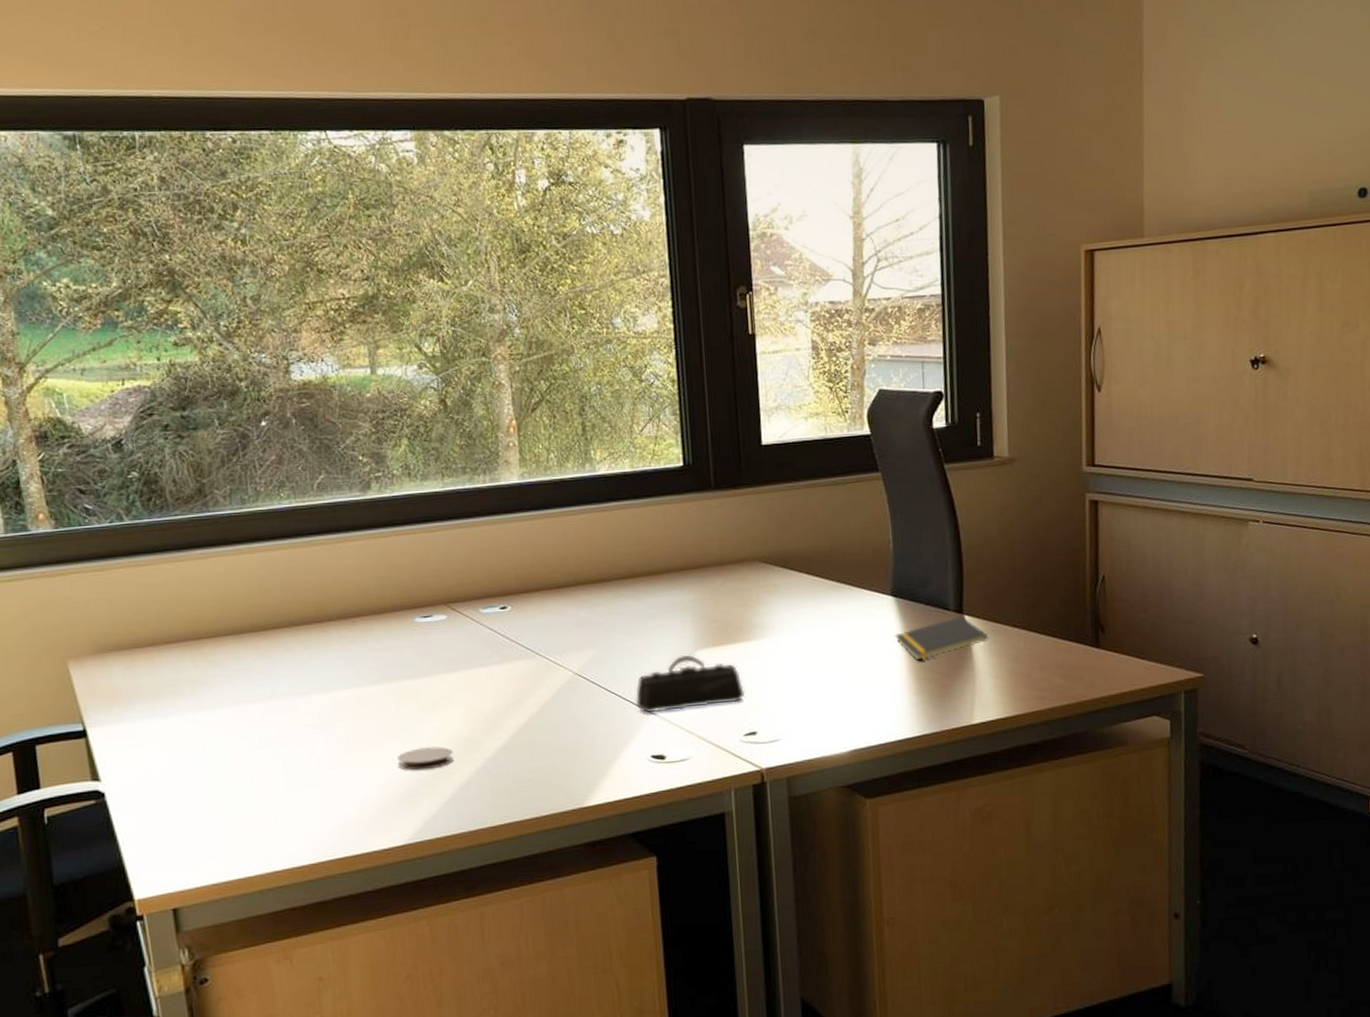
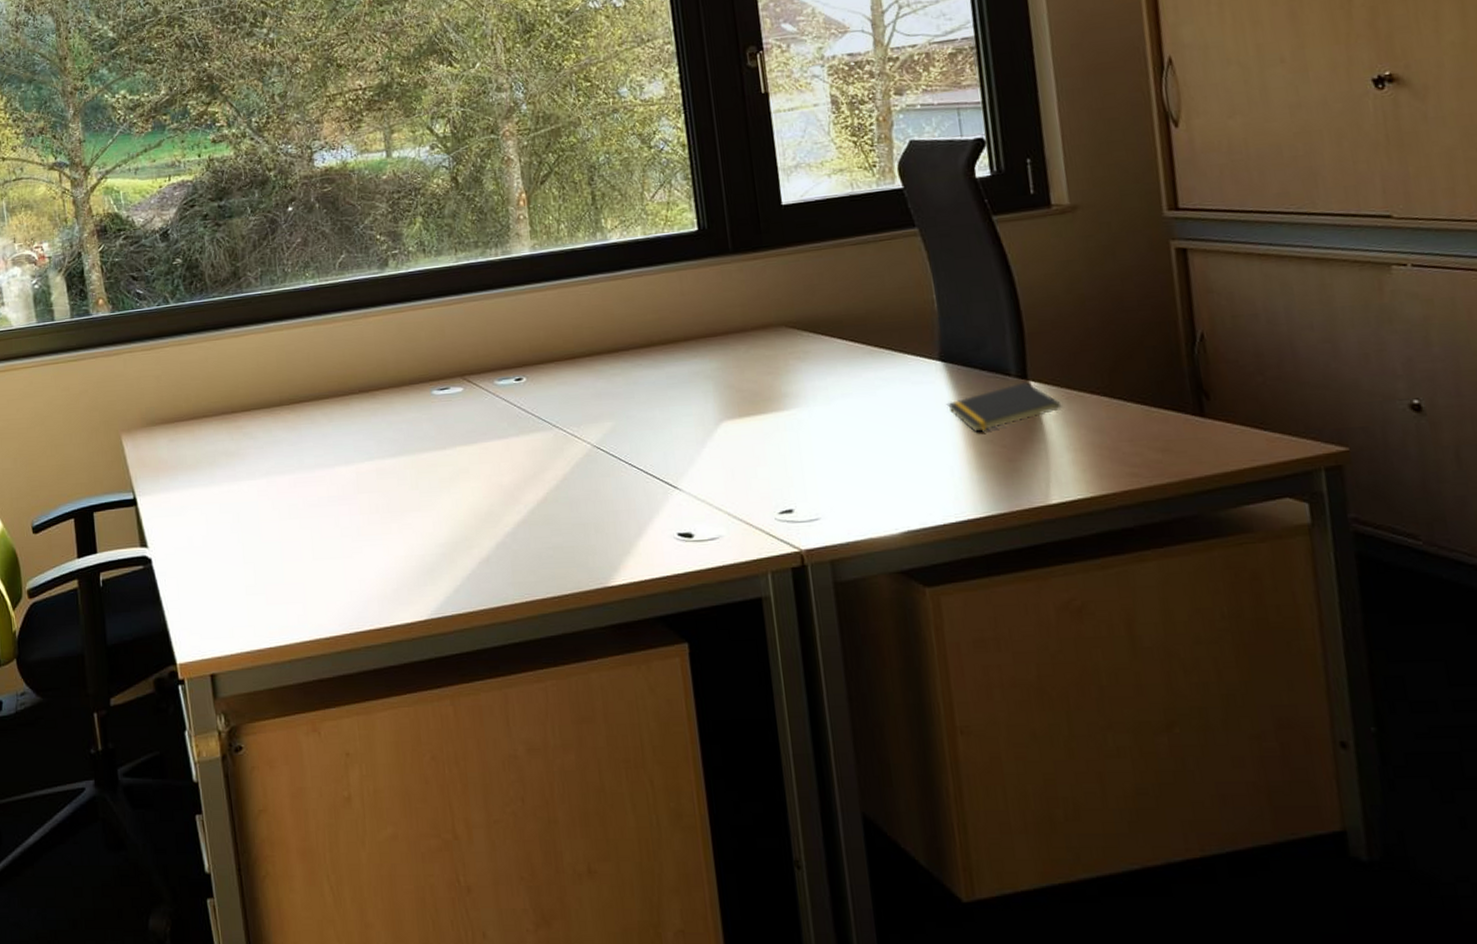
coaster: present [397,746,453,771] -> none [417,520,473,544]
pencil case: present [635,654,746,713] -> none [658,425,778,488]

